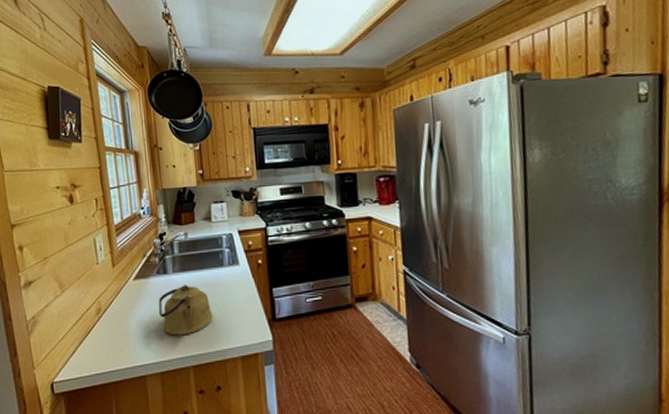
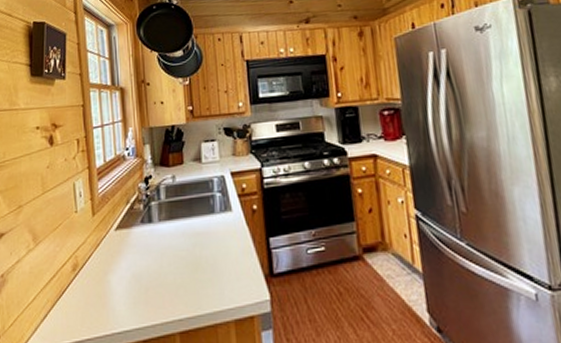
kettle: present [158,285,213,336] -> none [141,235,203,296]

